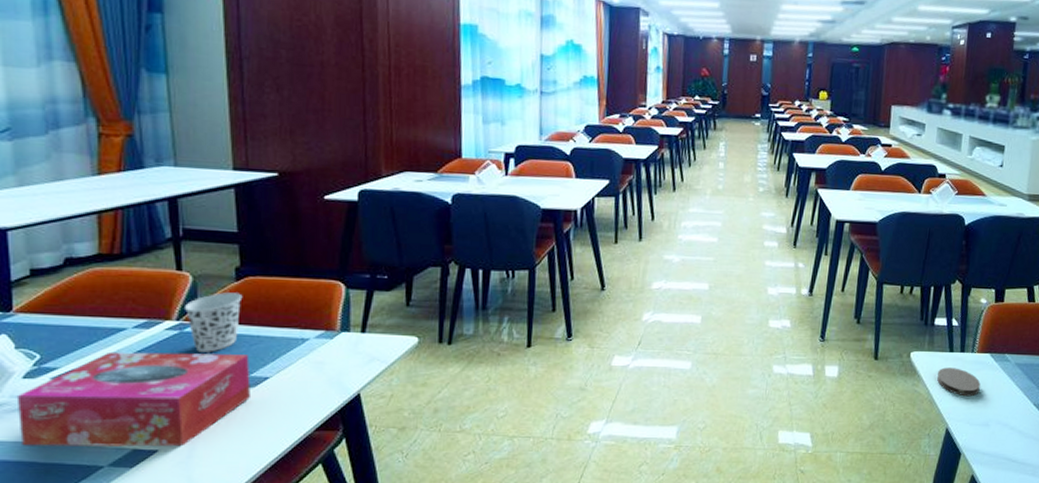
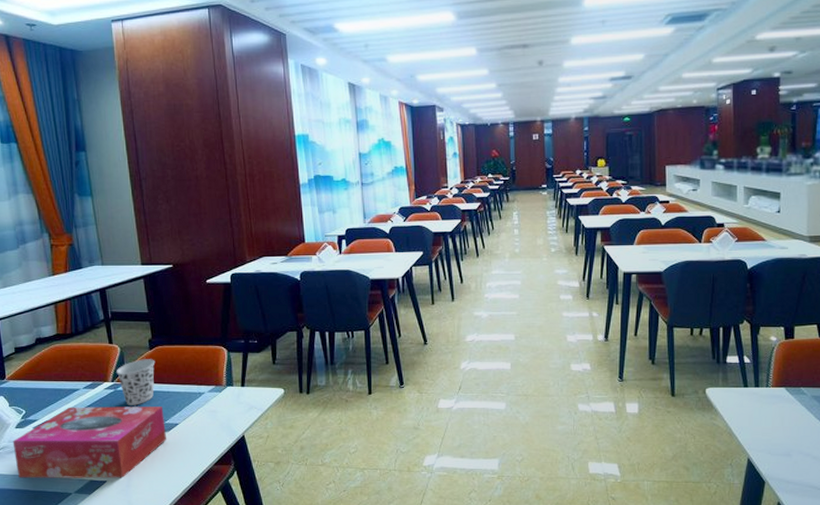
coaster: present [937,367,981,397] -> none [733,402,778,429]

